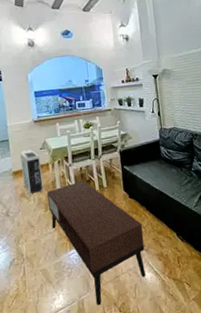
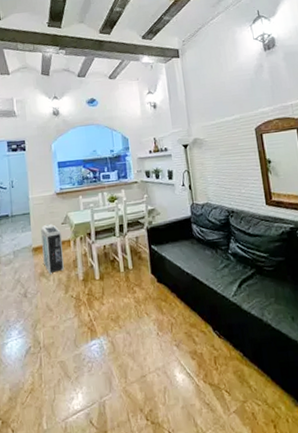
coffee table: present [47,181,146,306] -> none [68,260,177,411]

